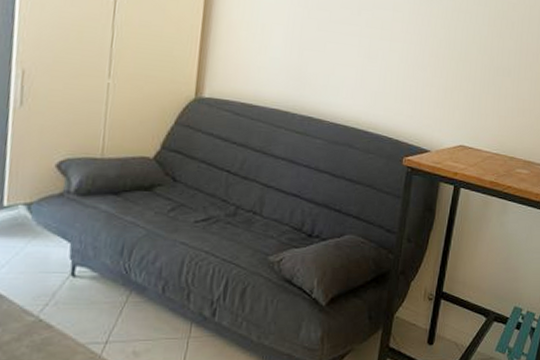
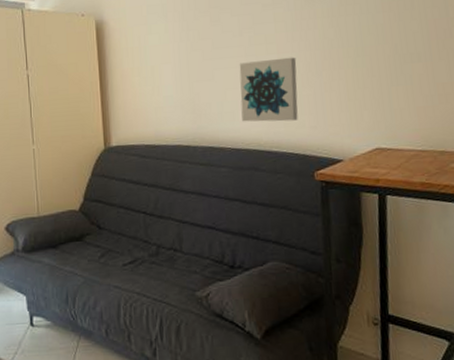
wall art: none [345,41,407,107] -> present [239,57,298,122]

